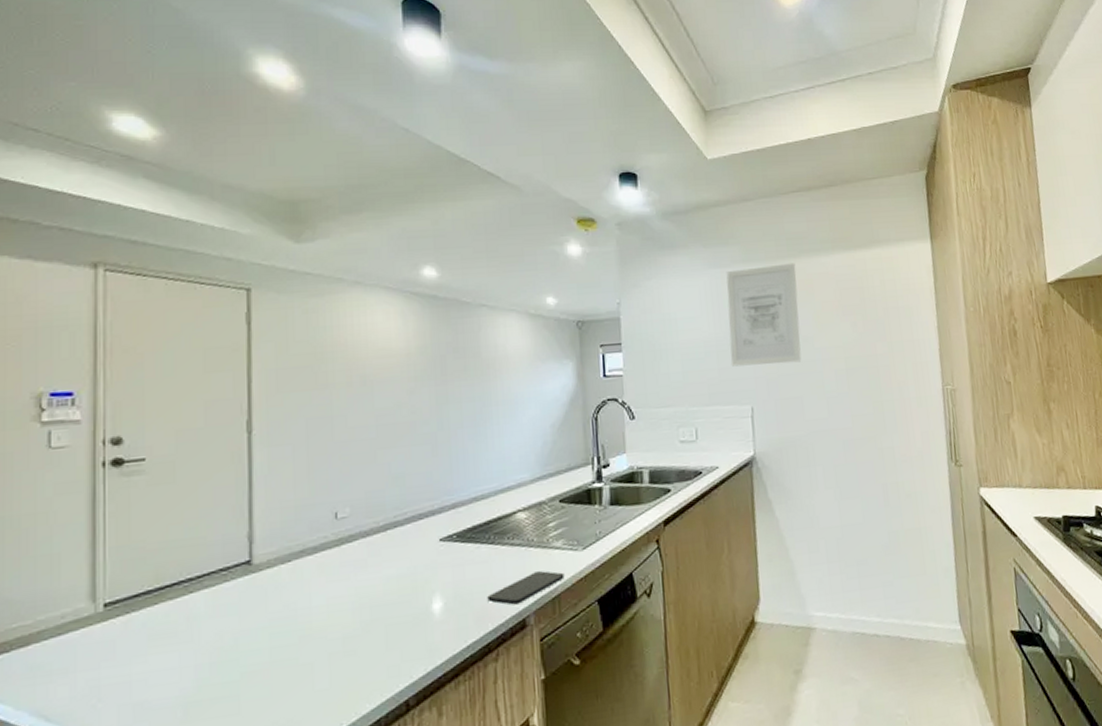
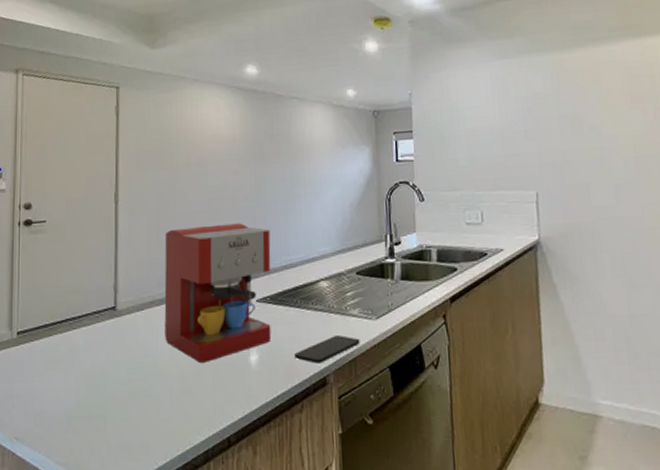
coffee maker: none [318,451,459,618] -> present [164,223,272,363]
wall art: present [726,263,802,367] -> none [512,52,588,153]

